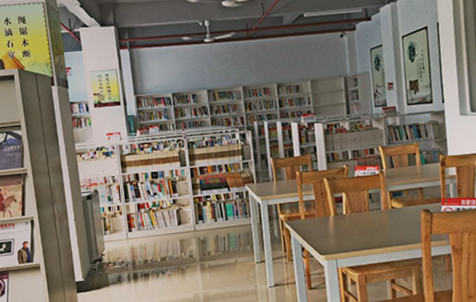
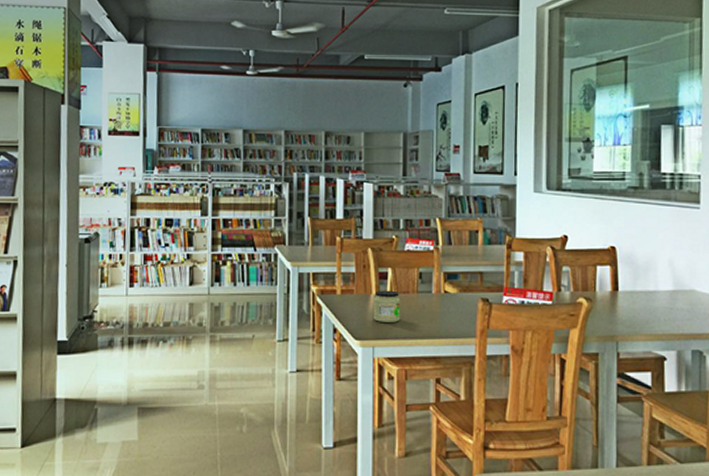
jar: none [332,211,357,239] -> present [373,290,401,322]

